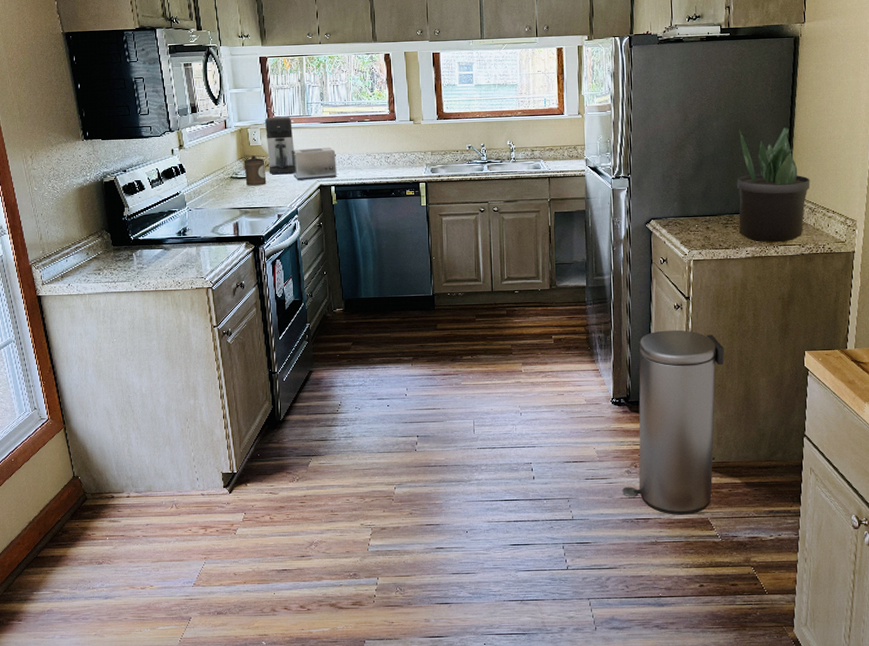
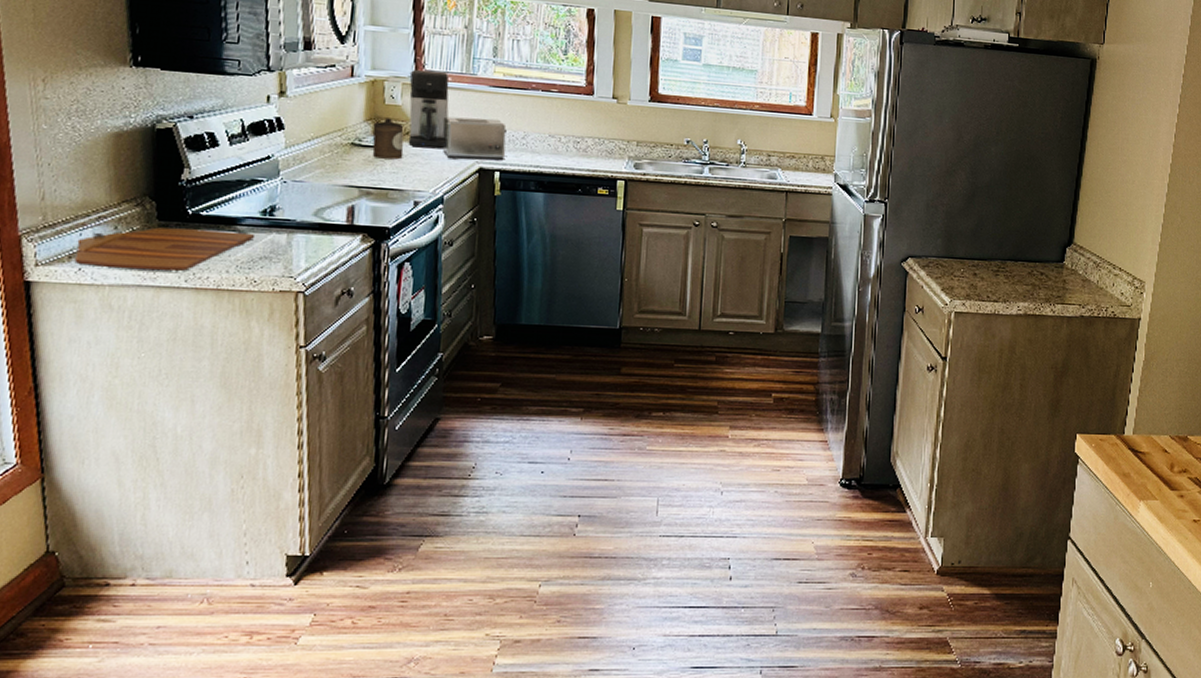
cutting board: none [65,249,176,282] -> present [74,227,256,271]
pedal bin: present [622,330,725,515] -> none [843,396,983,633]
planter: present [737,128,811,243] -> none [1010,158,1097,300]

